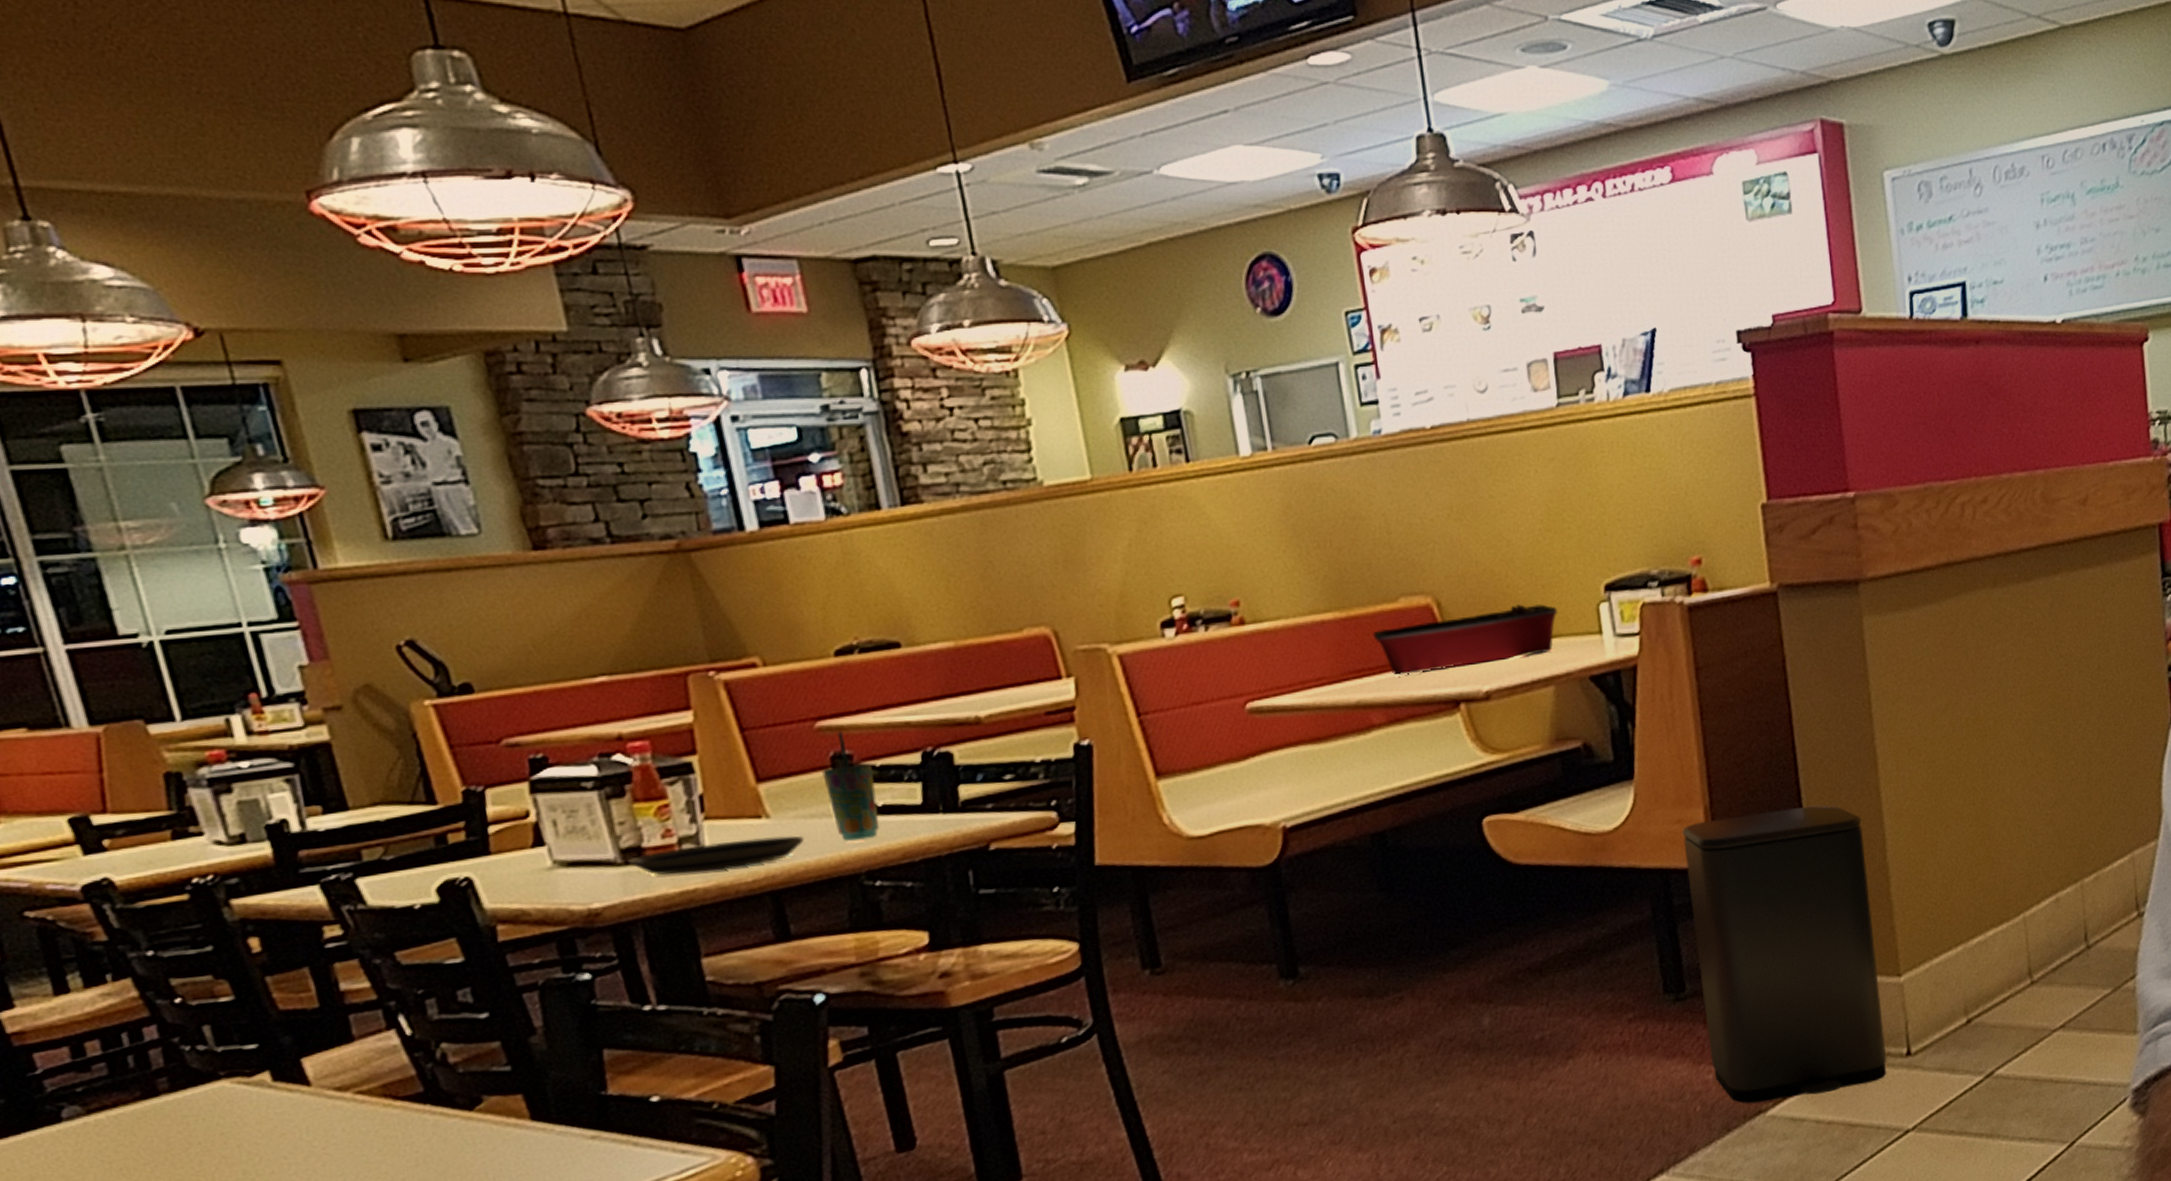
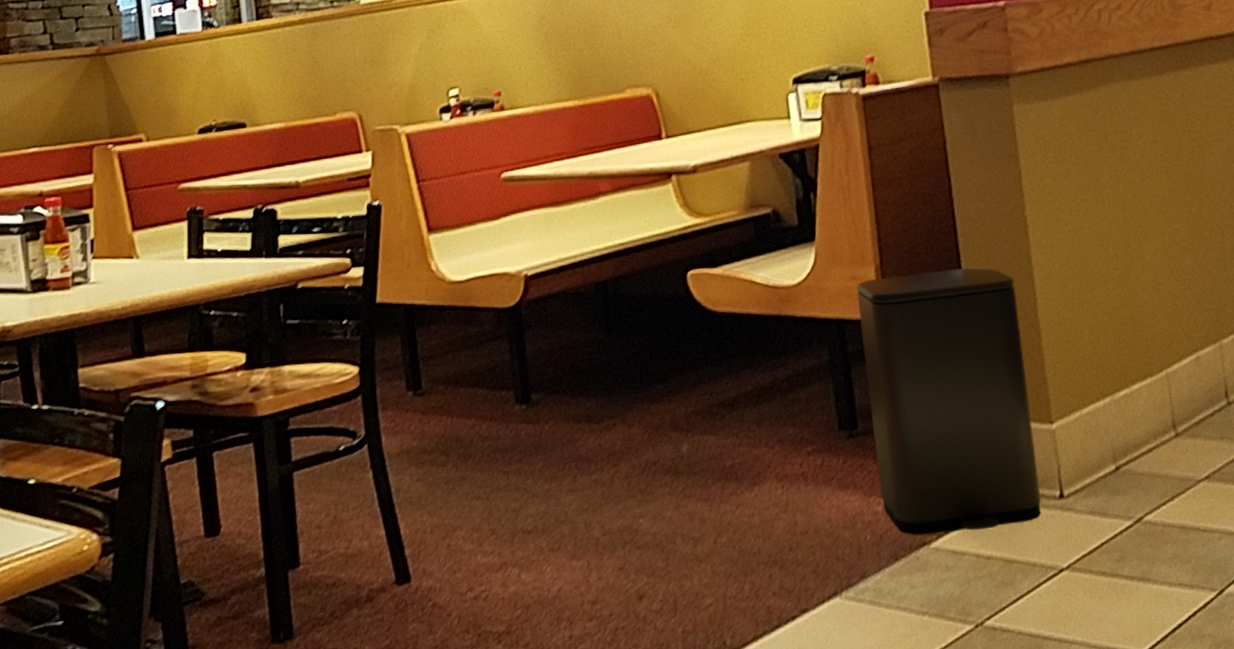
plate: present [628,835,805,876] -> none [35,273,163,302]
cup: present [822,731,880,841] -> none [180,192,218,278]
tray: present [1373,604,1558,675] -> none [604,94,754,152]

